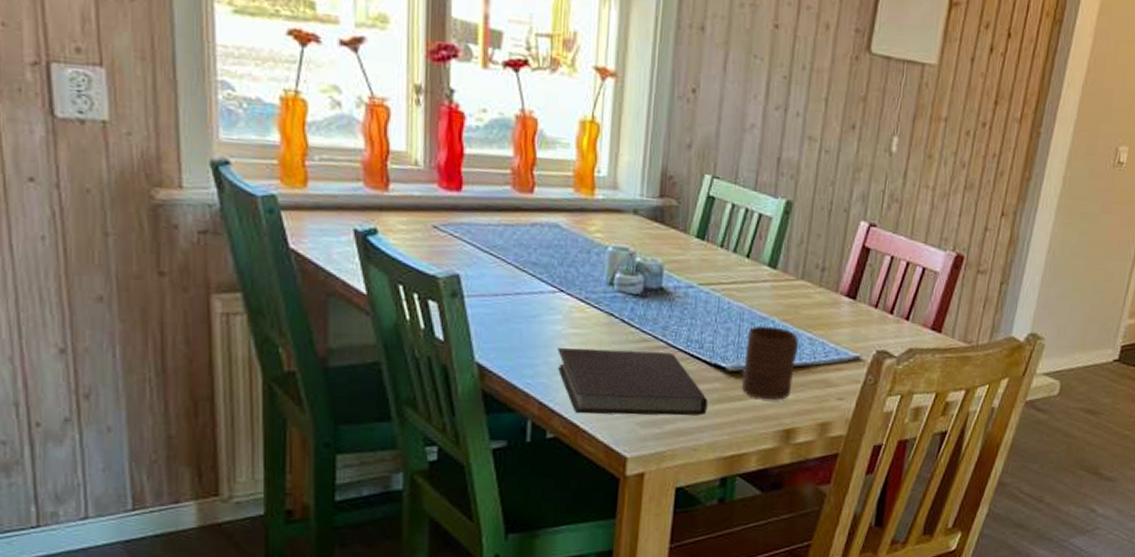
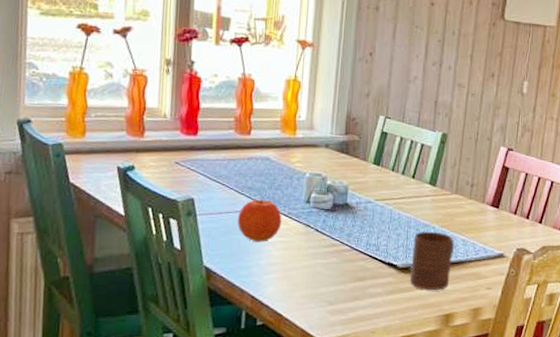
fruit: none [519,278,577,334] -> present [238,199,282,242]
notebook: present [558,348,708,416] -> none [266,253,383,305]

